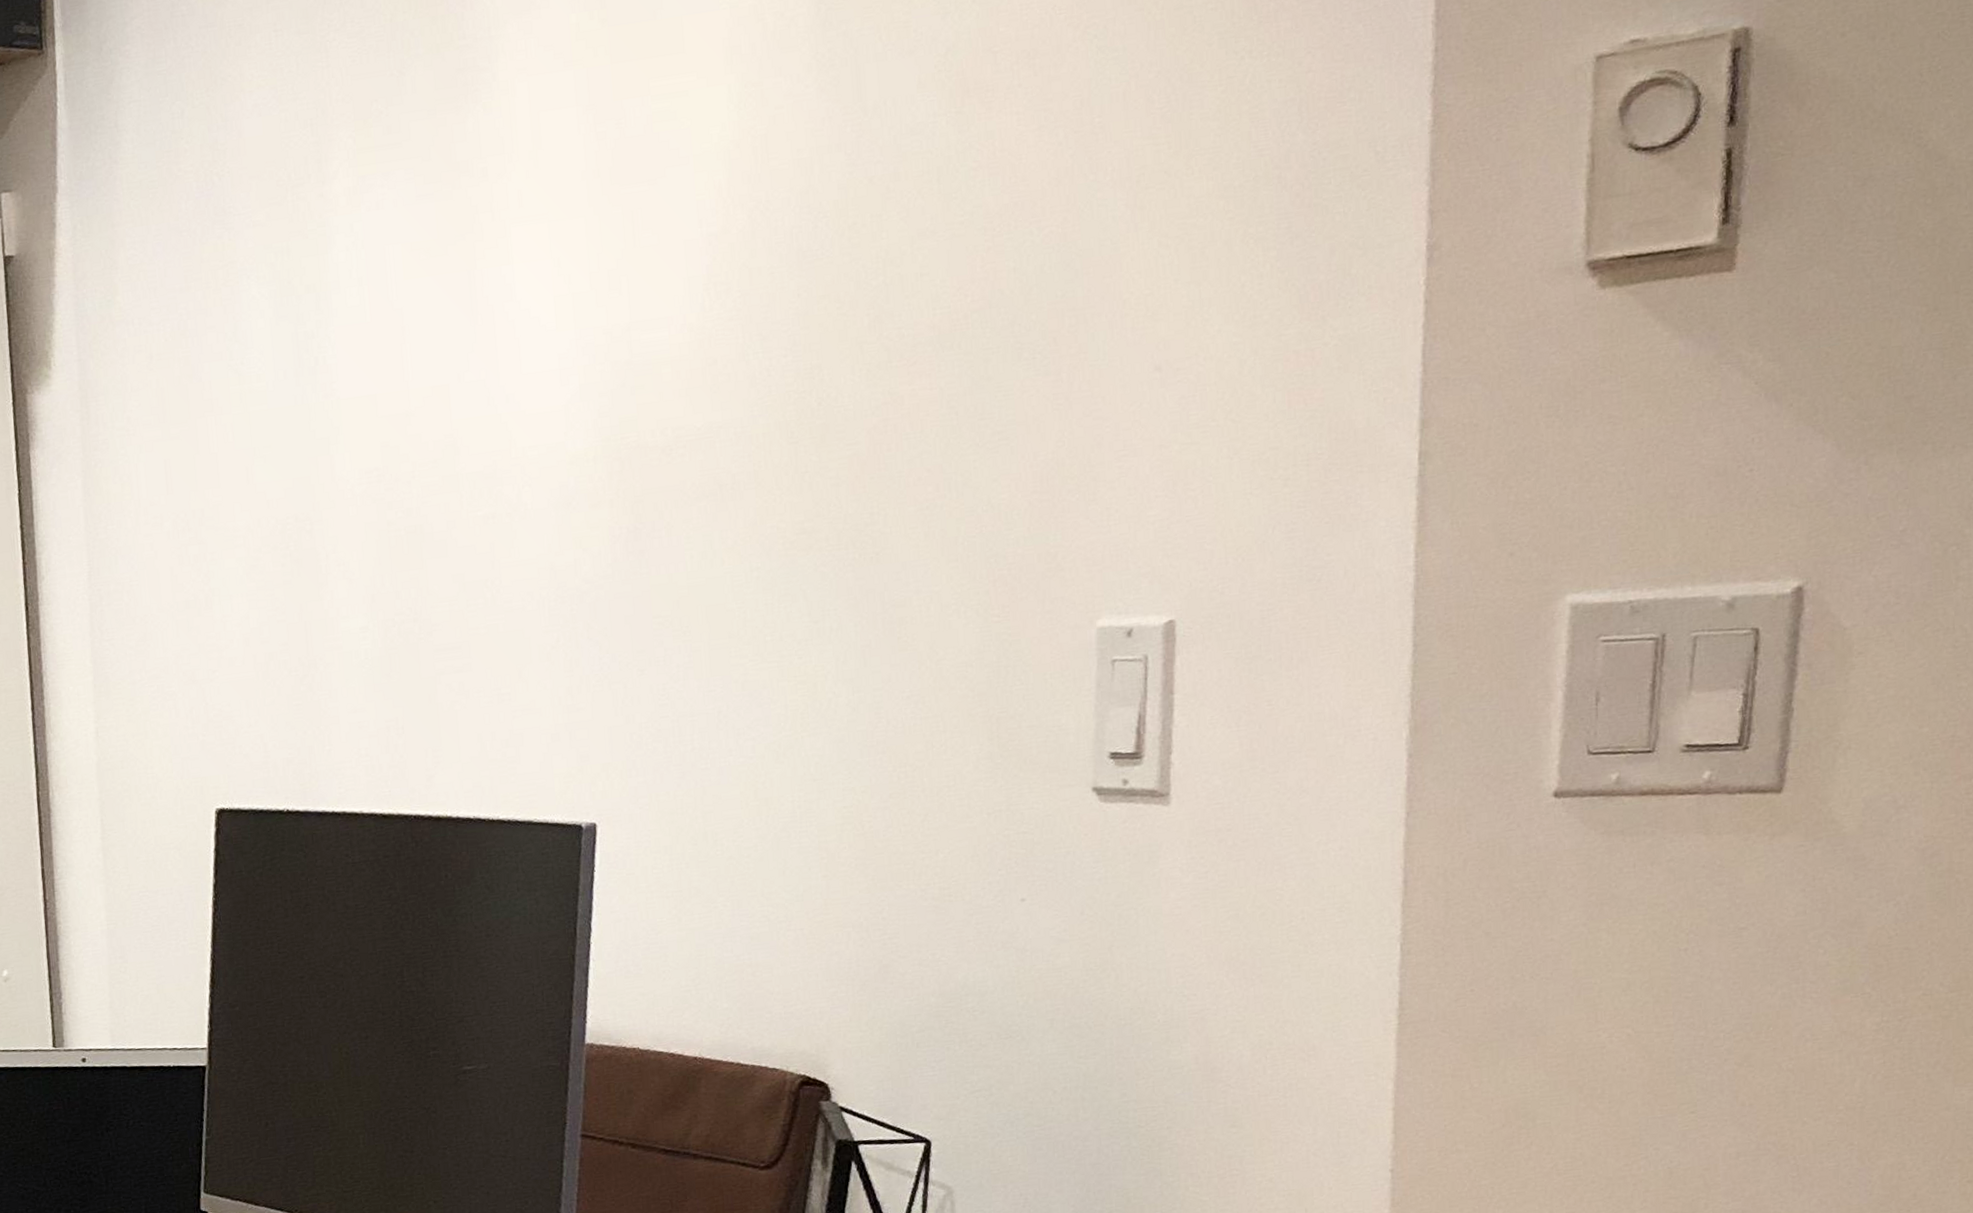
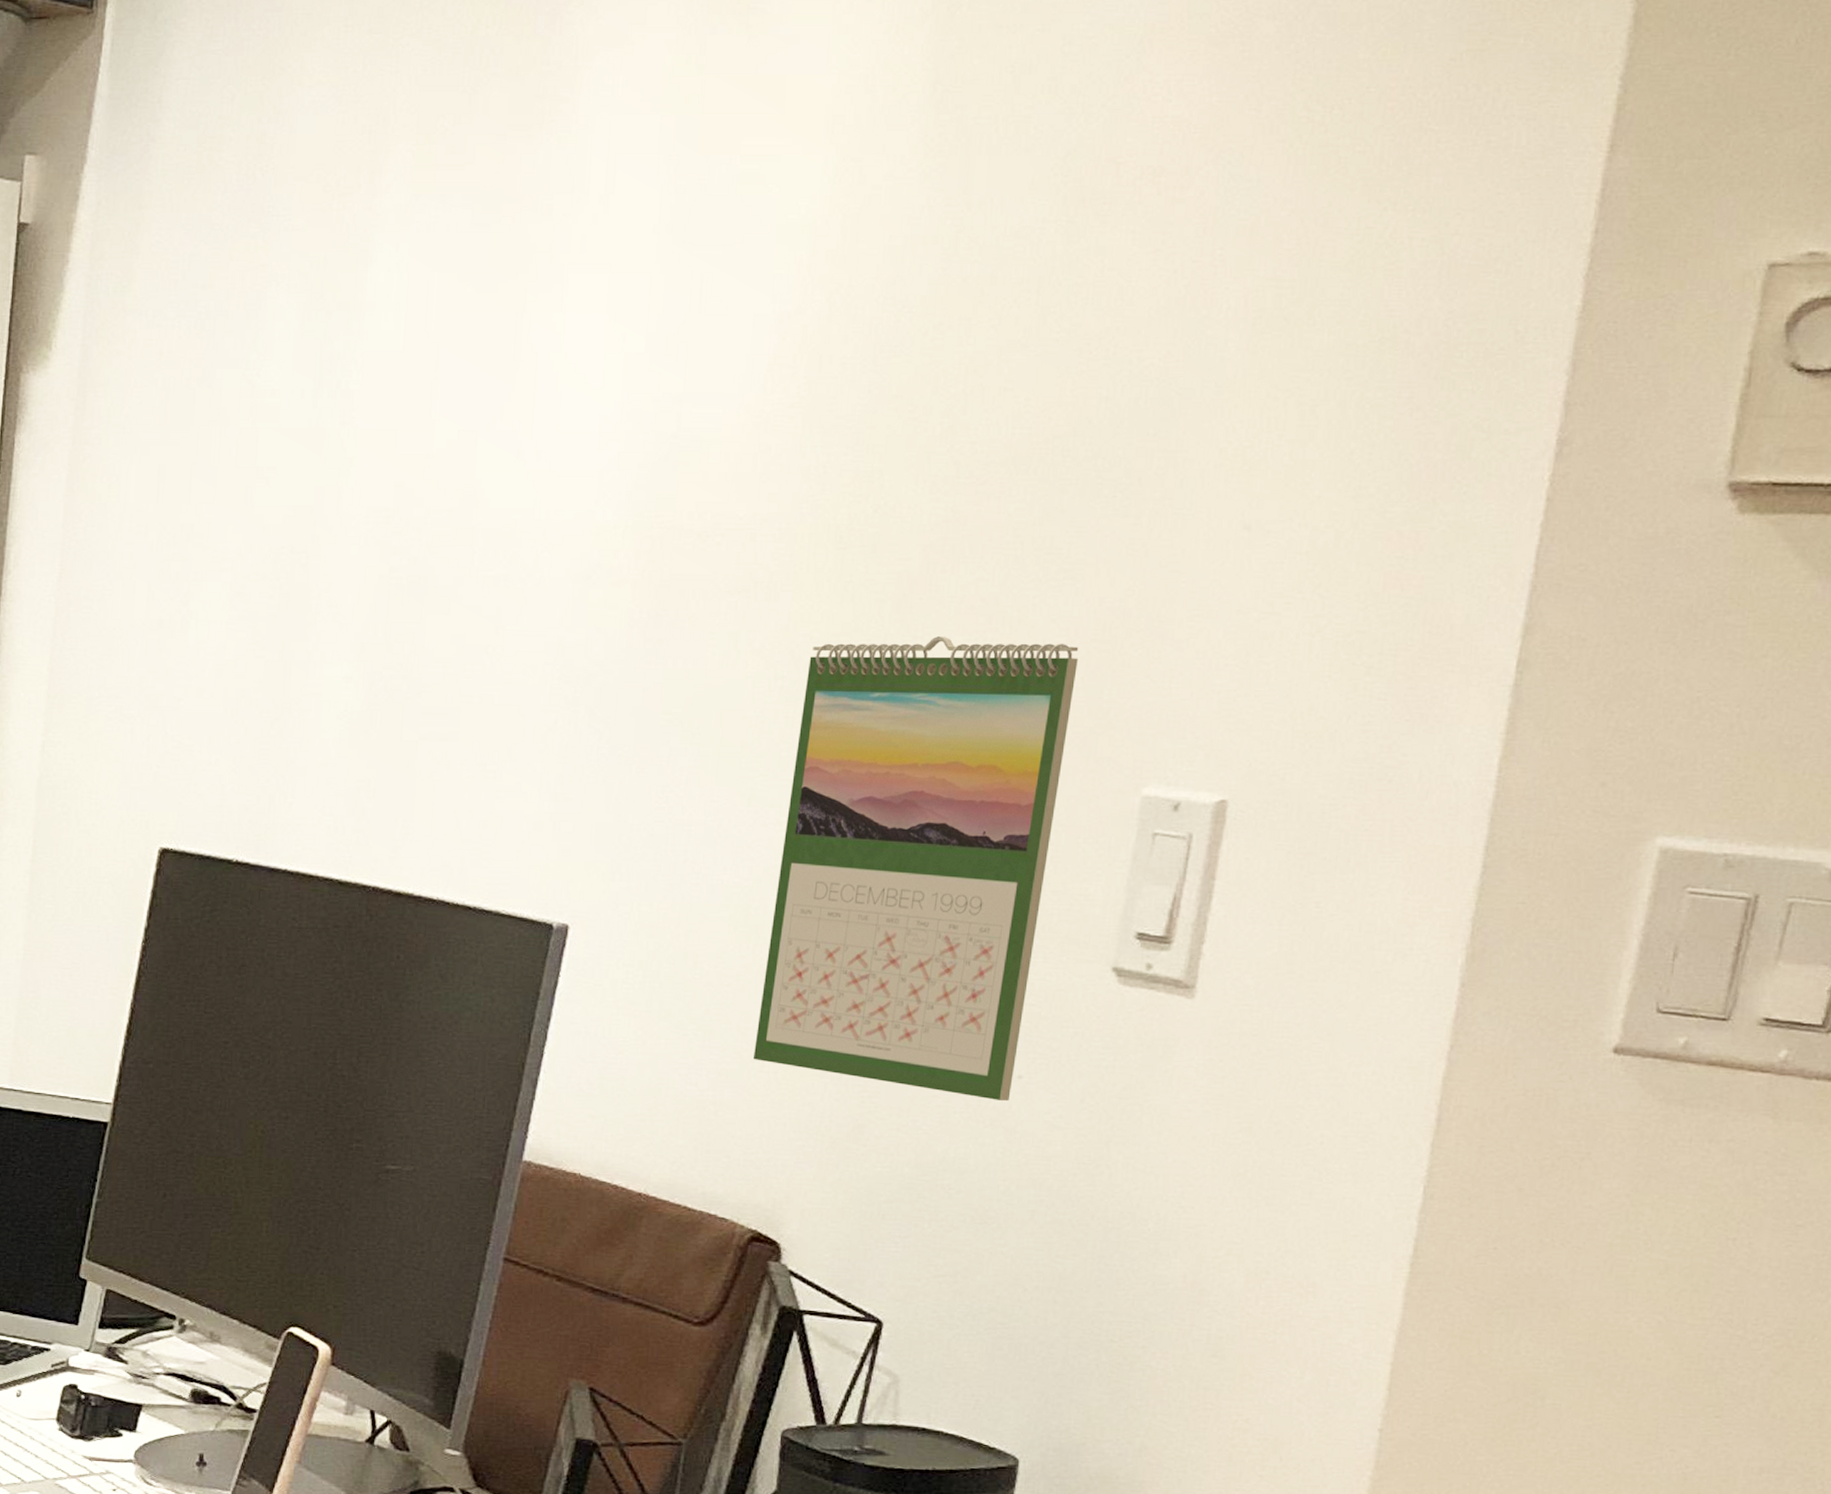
calendar: none [779,499,1023,925] -> present [752,635,1079,1101]

